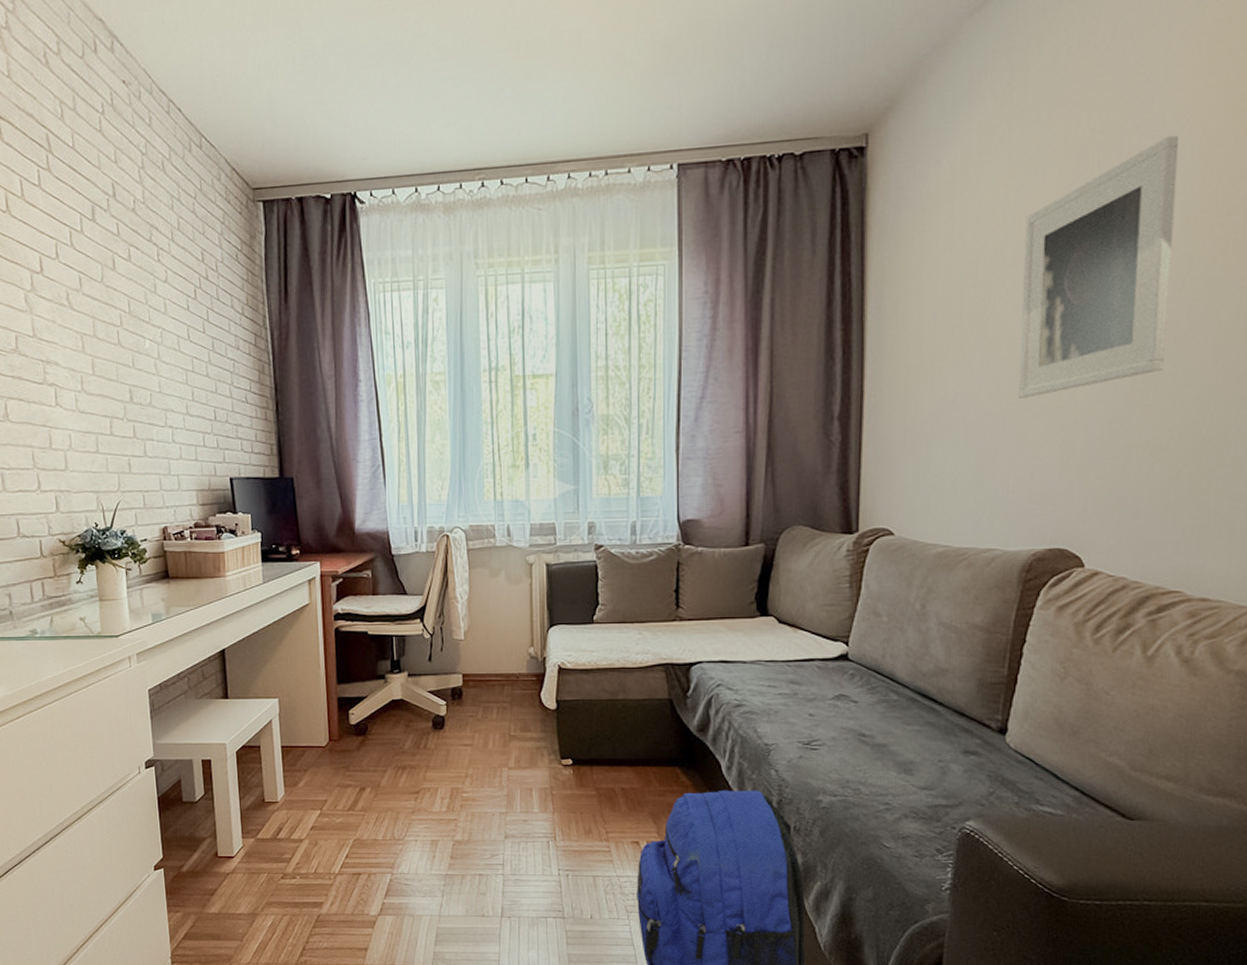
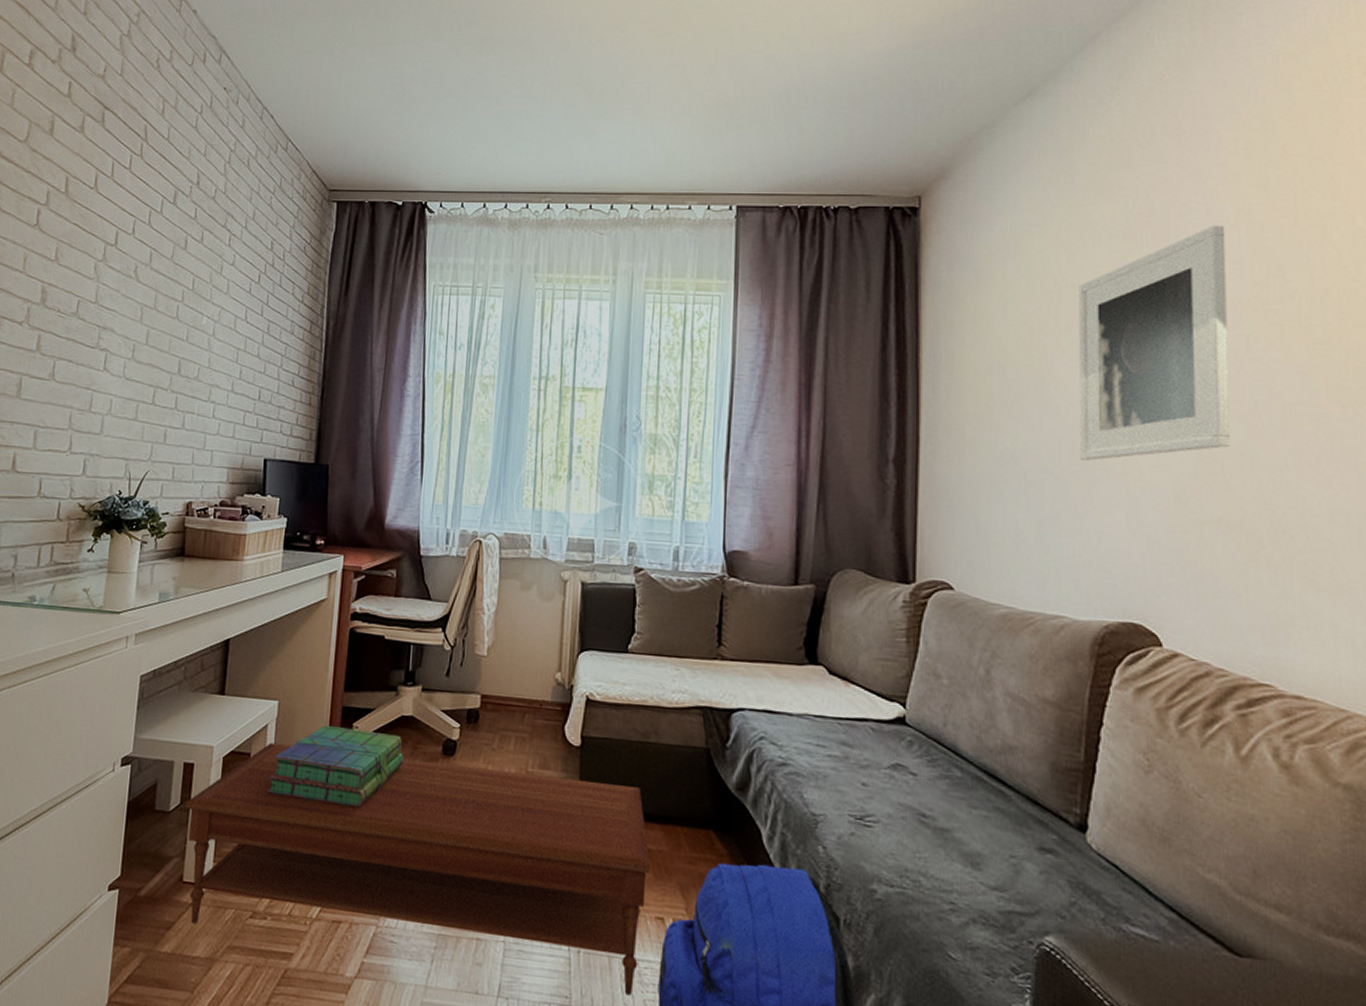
coffee table: none [210,735,625,904] -> present [186,742,650,996]
stack of books: none [279,715,398,781] -> present [267,725,404,808]

